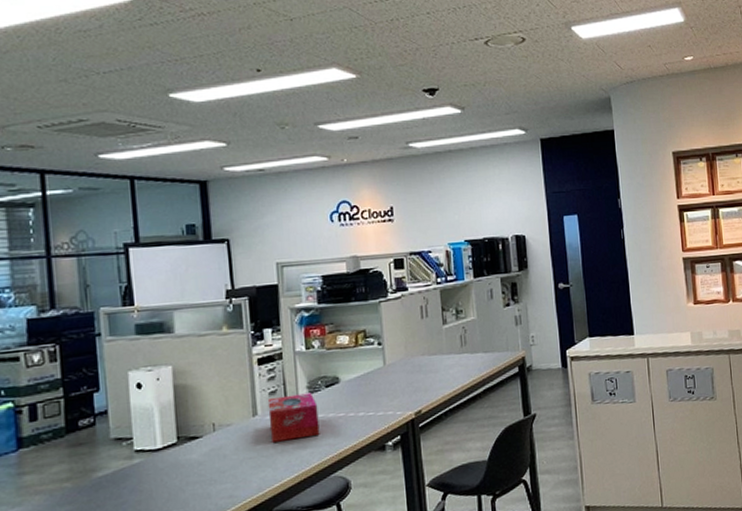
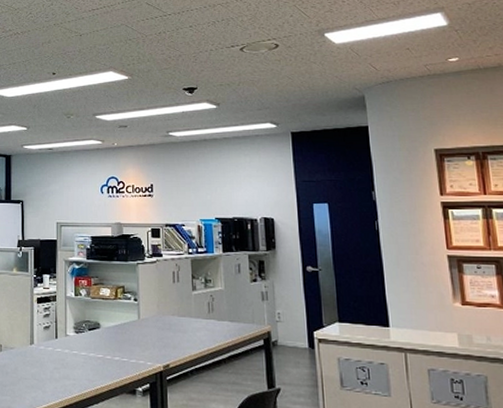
tissue box: present [267,392,320,443] -> none [42,331,82,371]

